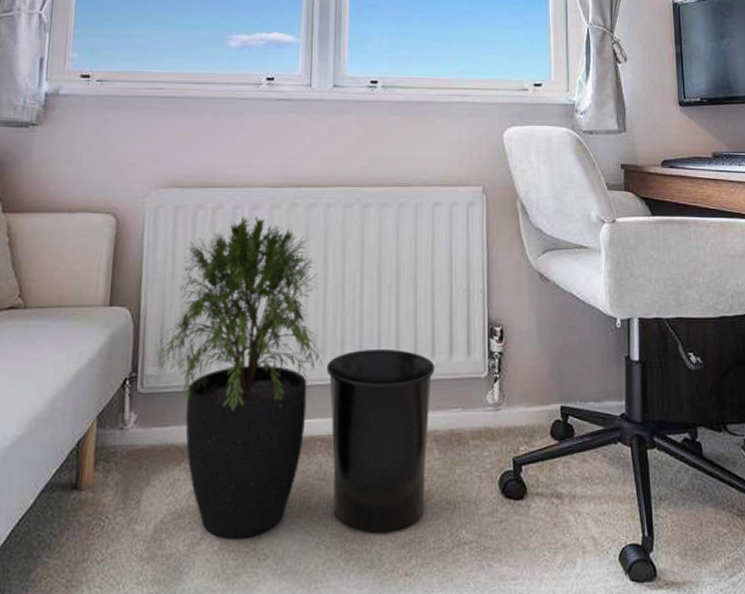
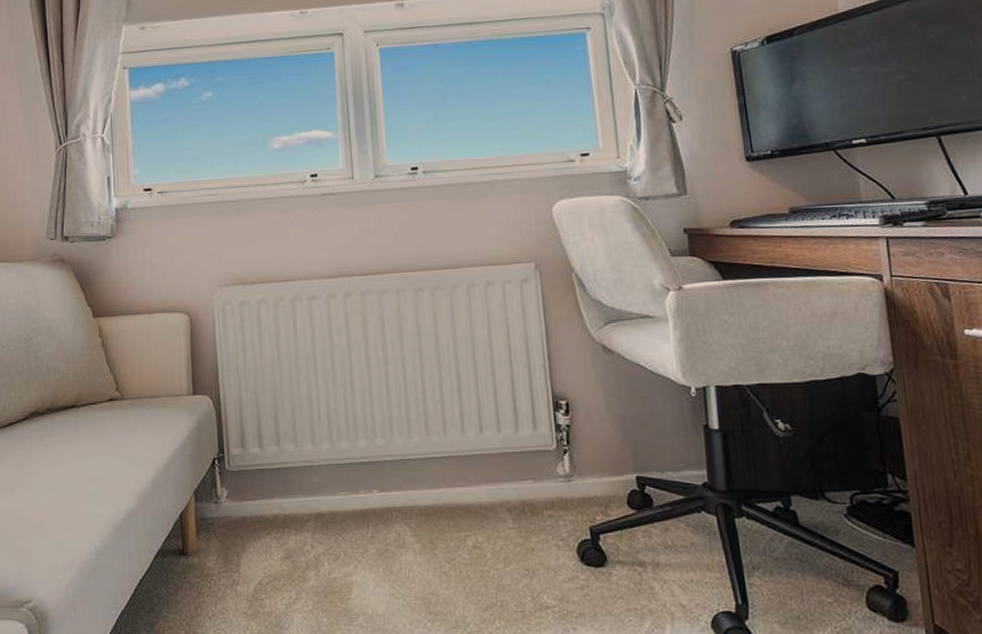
potted plant: present [156,215,324,540] -> none [238,305,393,600]
waste bin: present [326,348,435,532] -> none [395,425,504,596]

